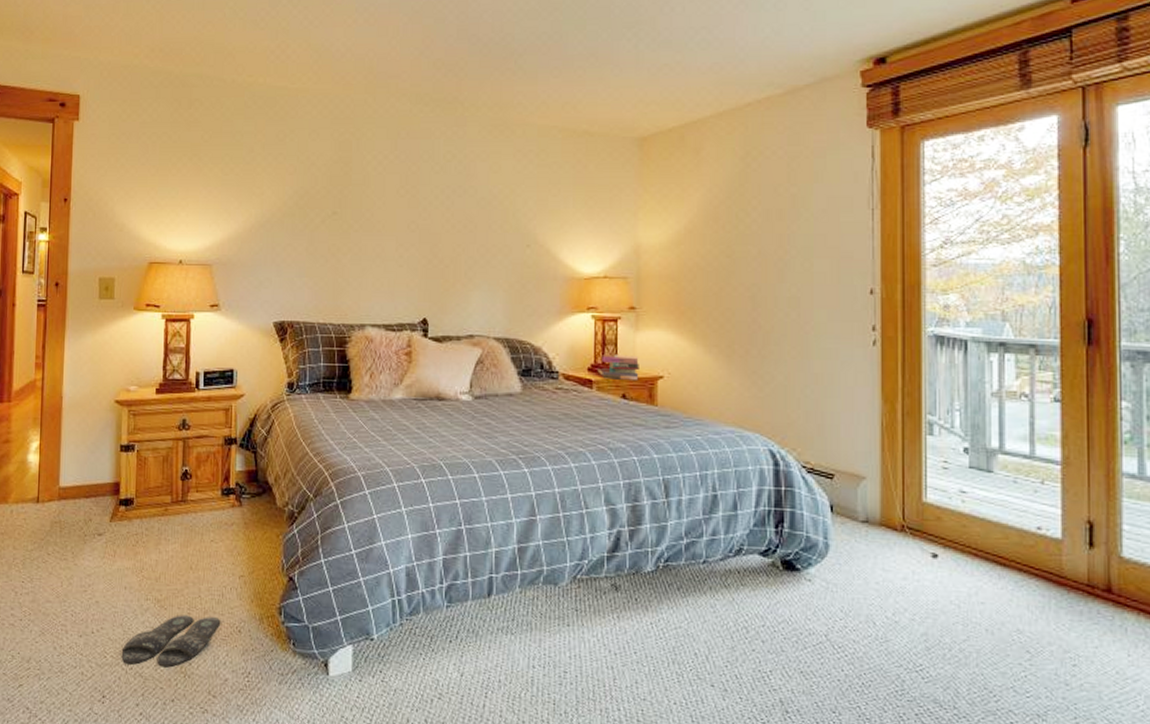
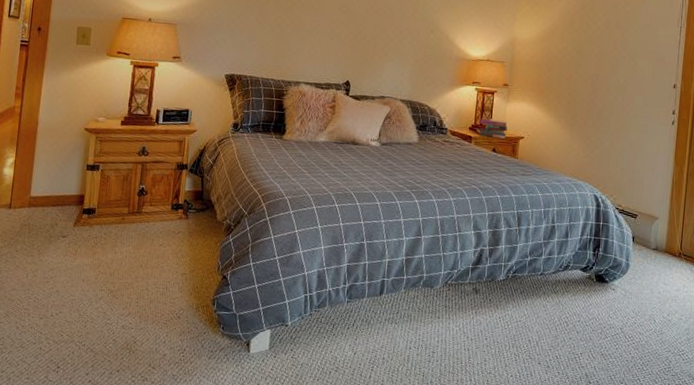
slippers: present [121,615,220,668] -> none [76,303,163,345]

